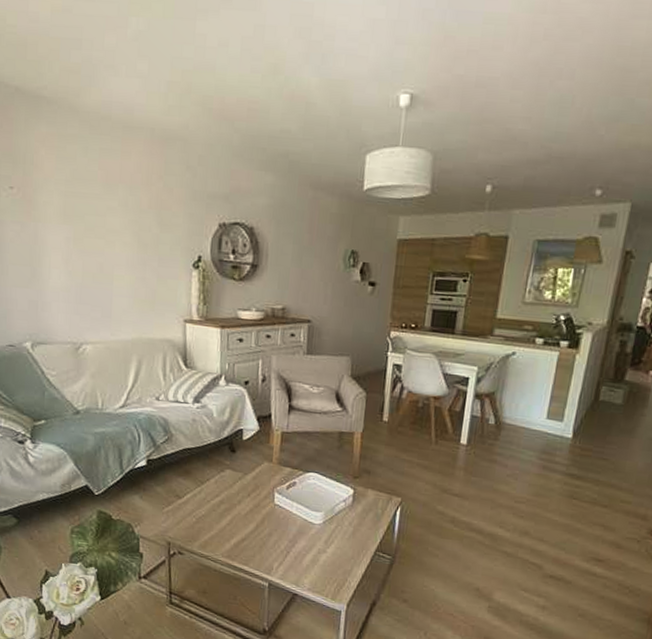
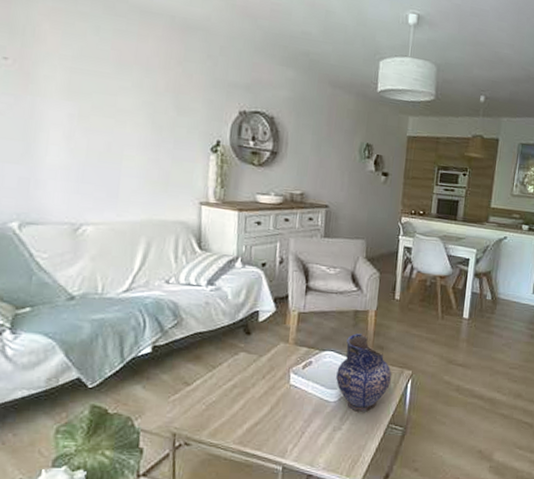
pottery: none [320,455,379,537] -> present [336,332,391,412]

